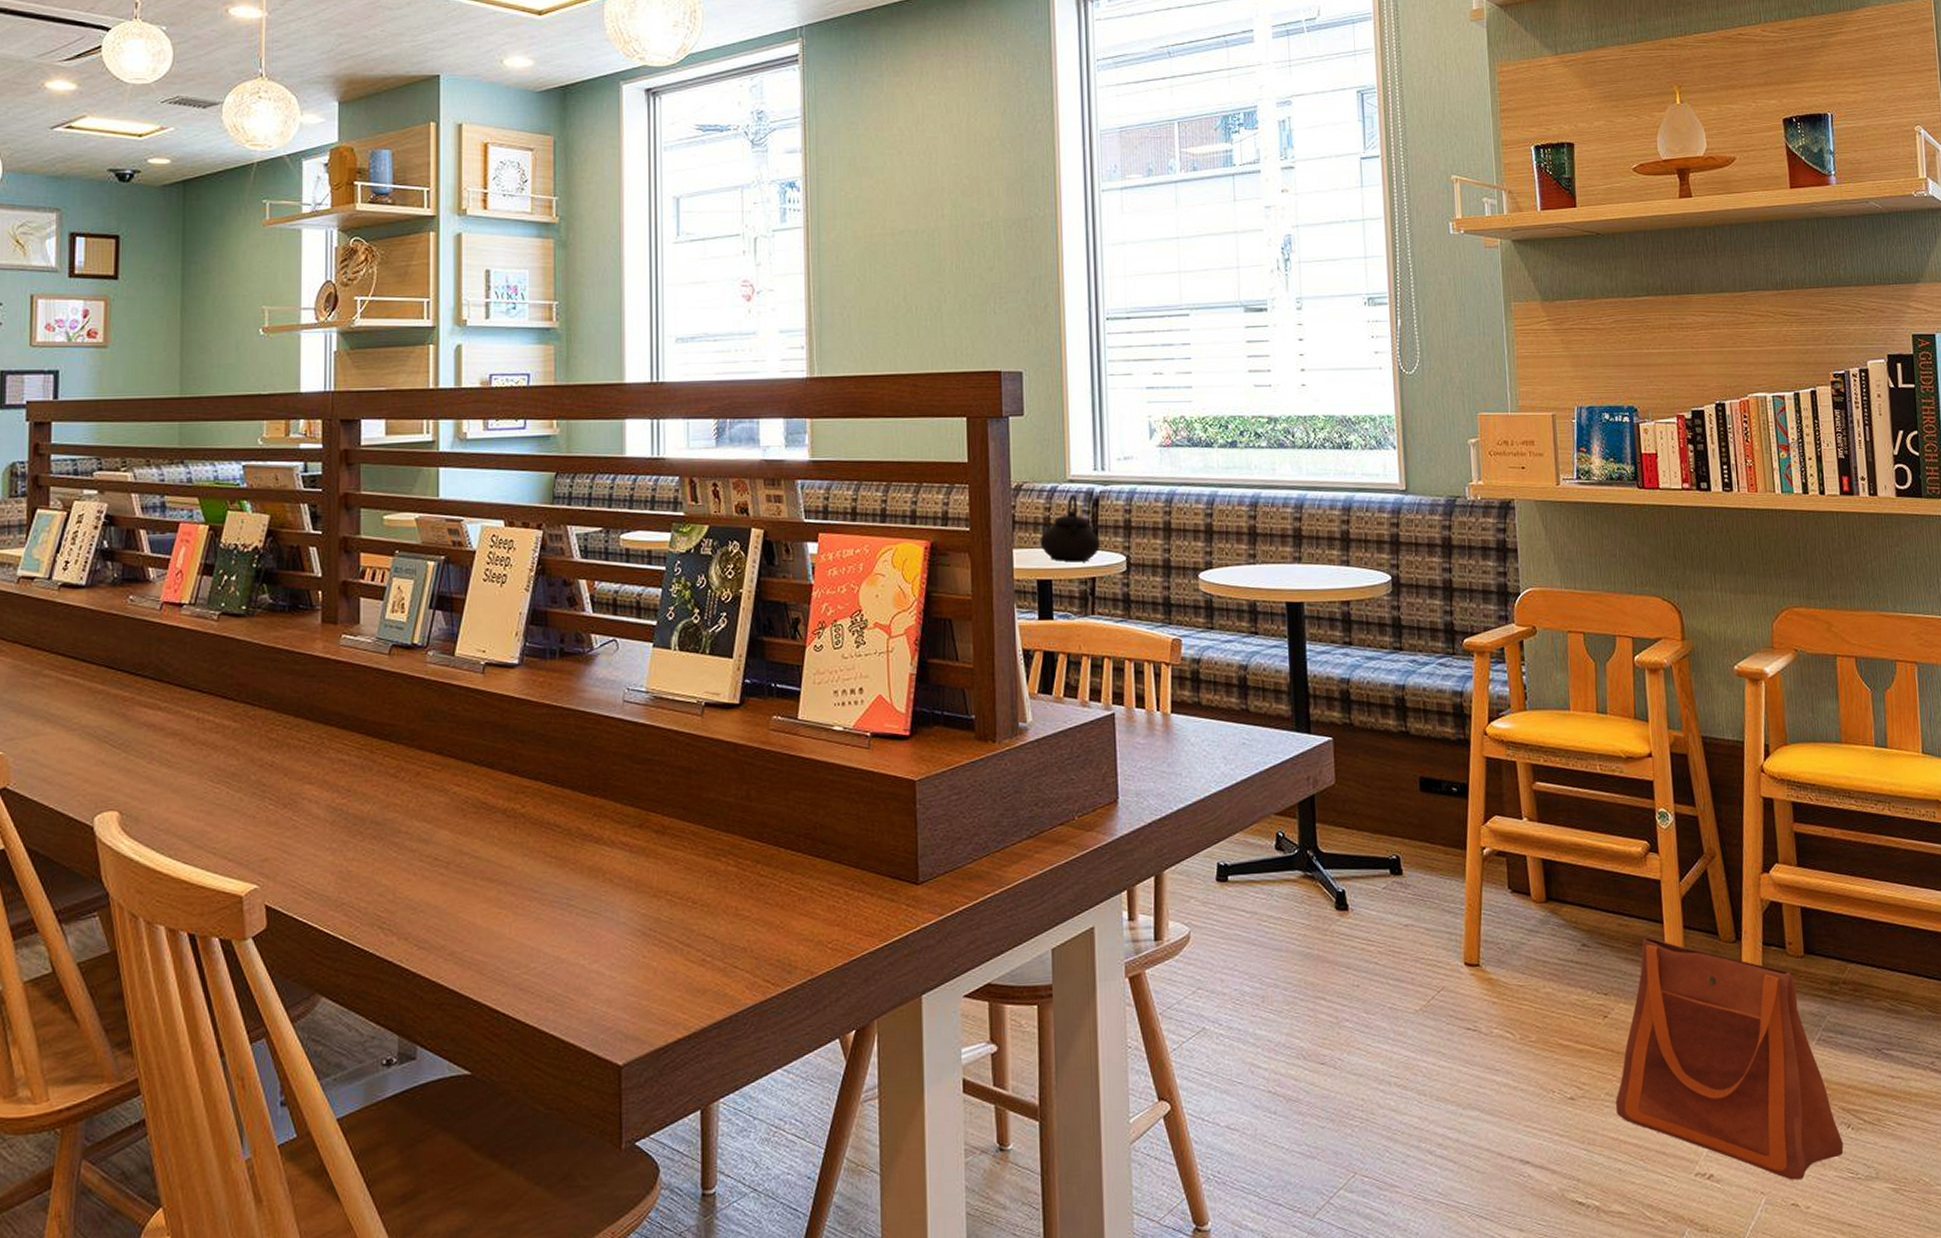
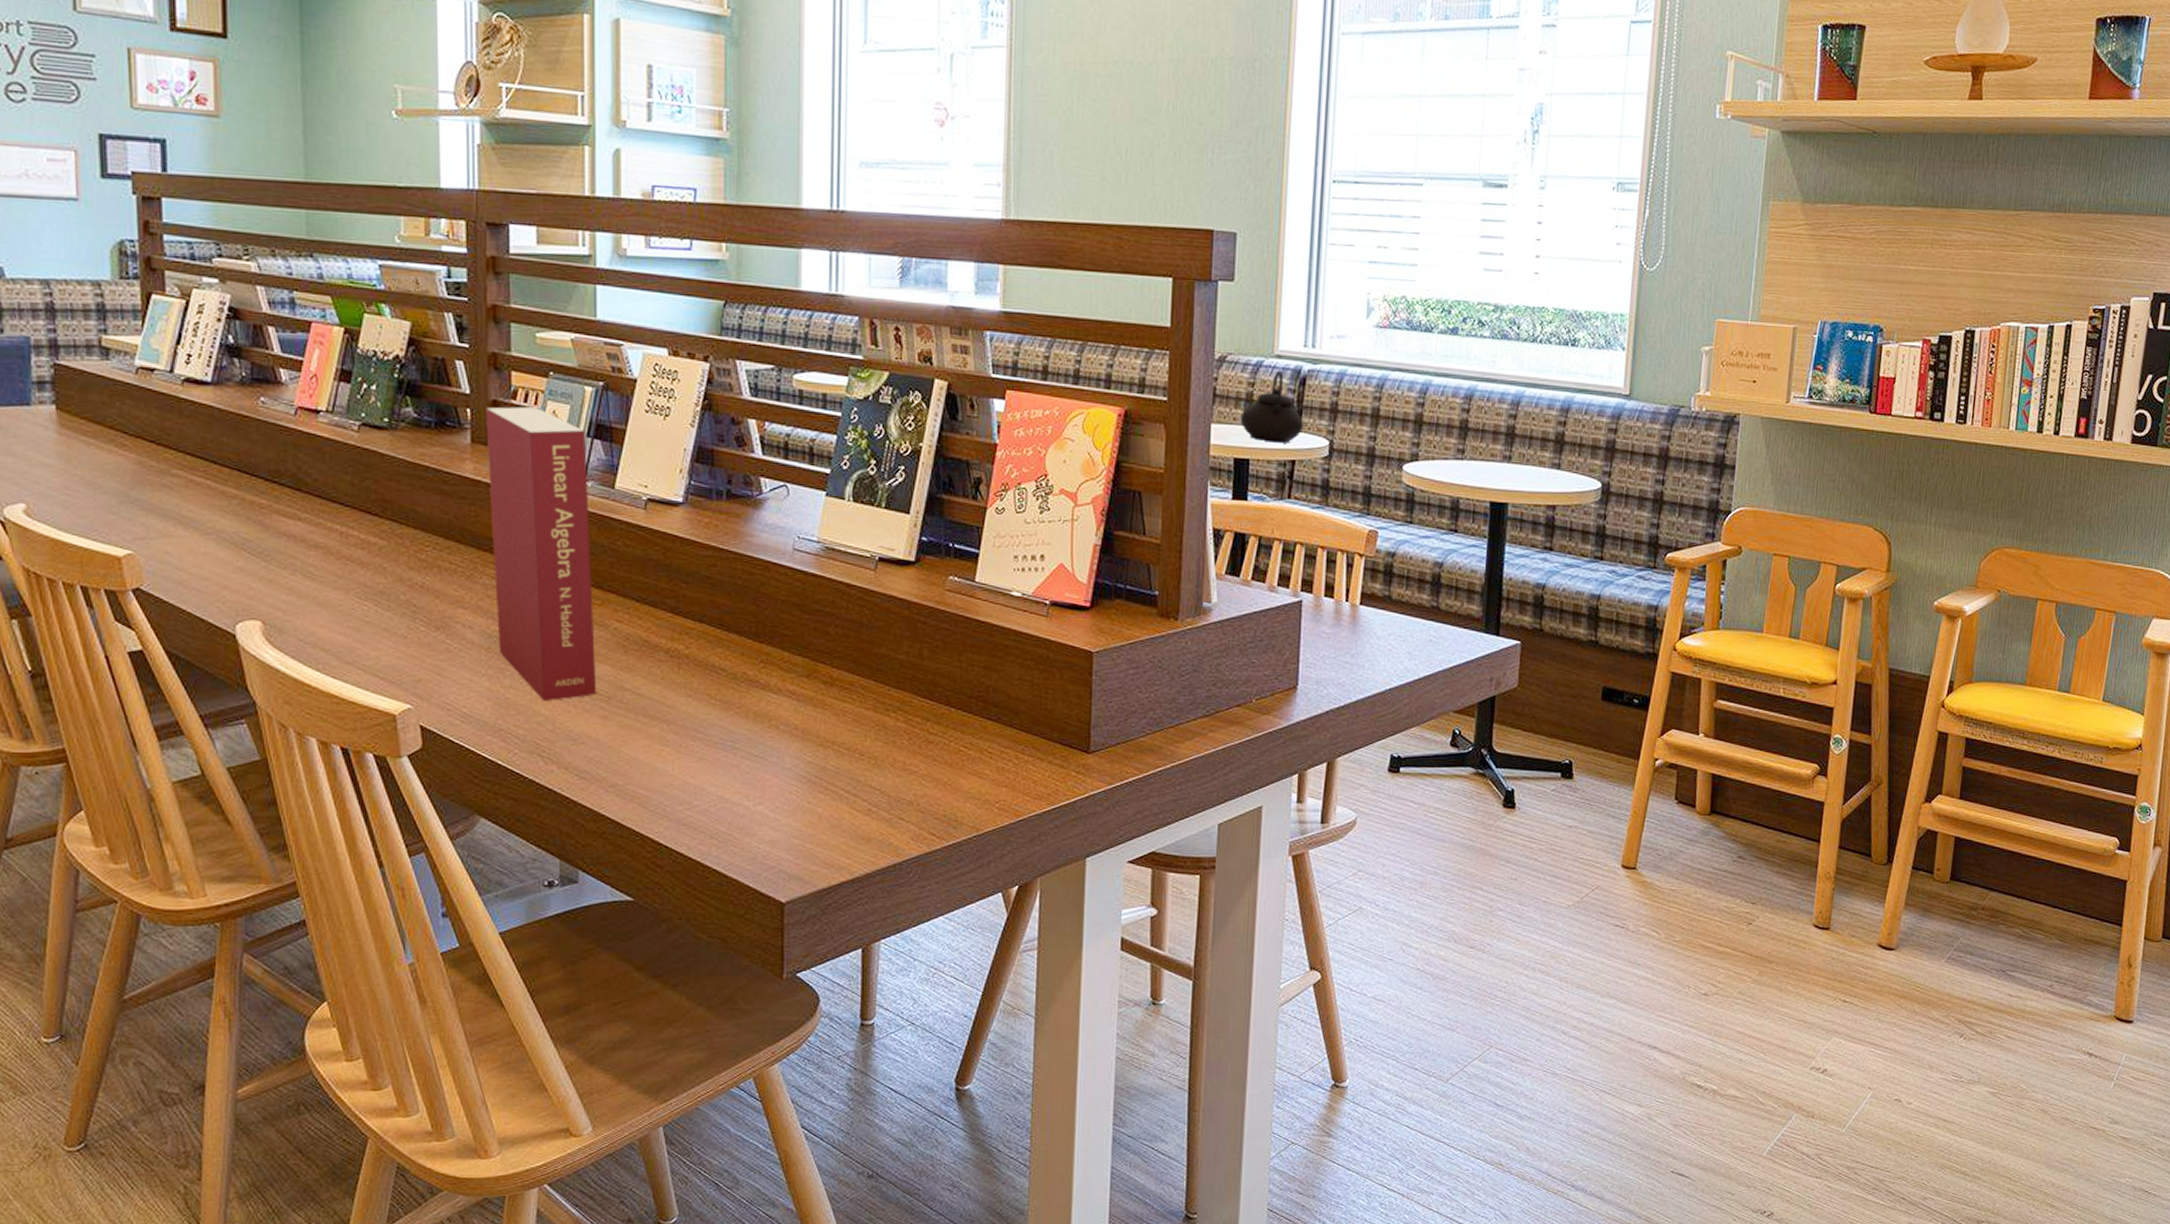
book: none [336,584,436,872] -> present [486,406,597,702]
shopping bag: present [1616,937,1844,1180] -> none [1746,854,1954,1079]

